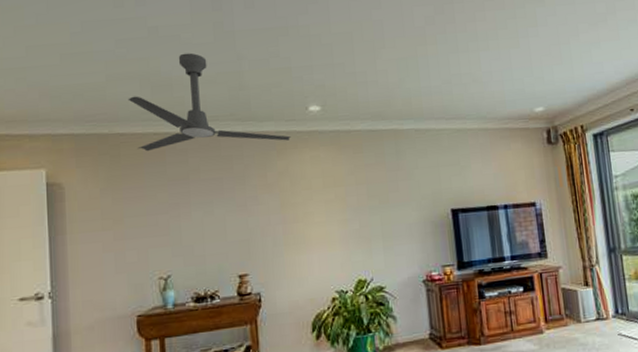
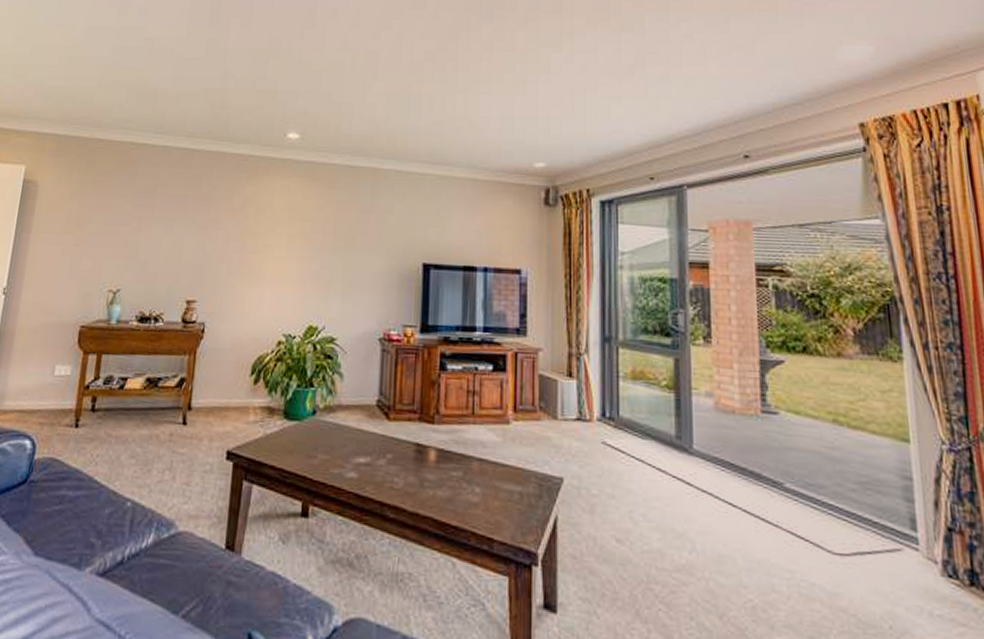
ceiling fan: present [128,53,292,152] -> none [113,66,265,166]

